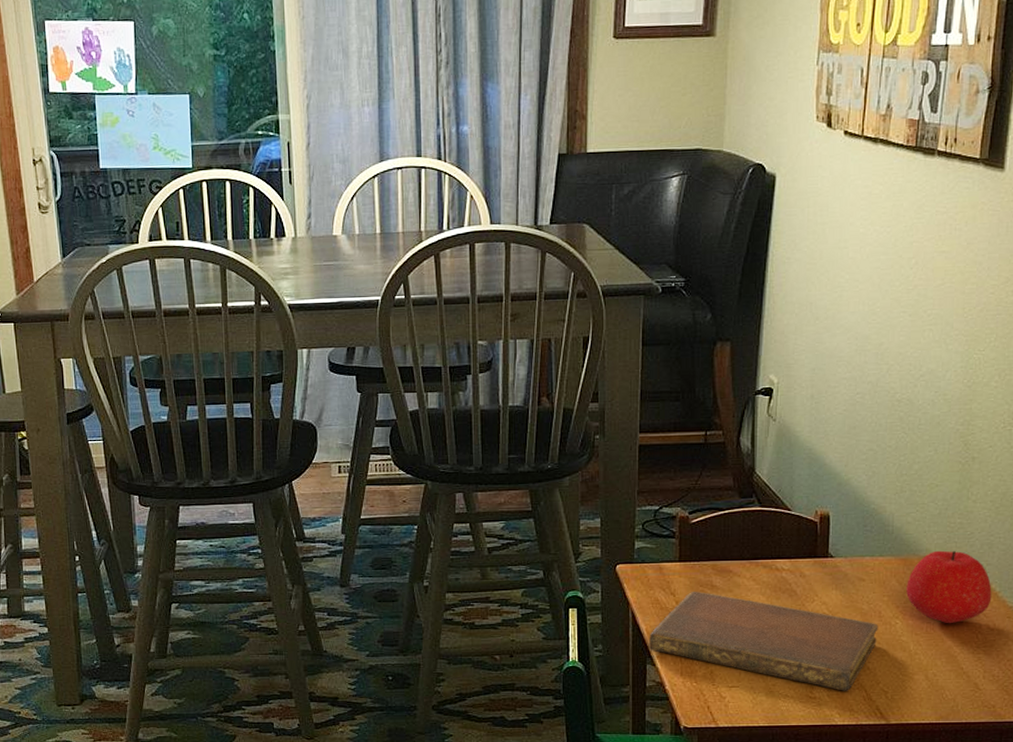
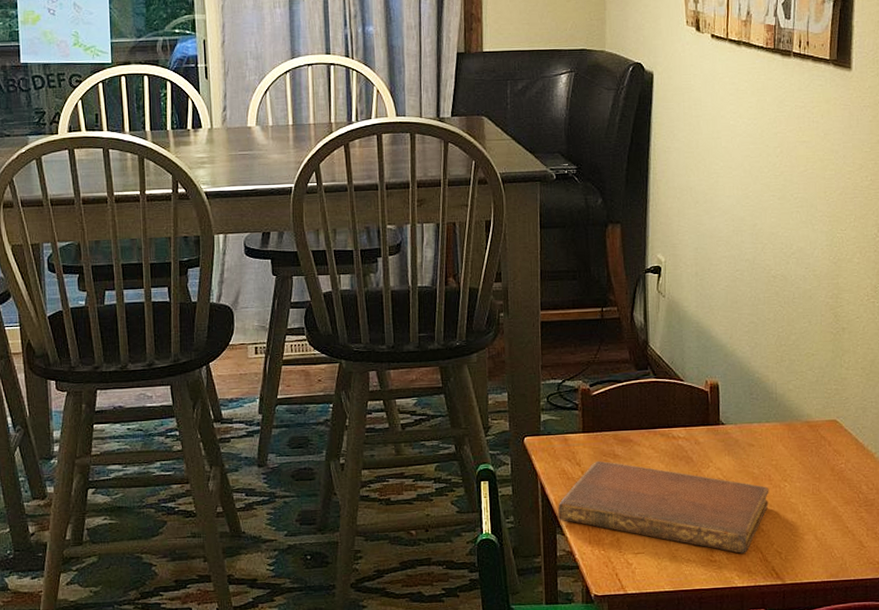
apple: present [906,550,992,624] -> none [792,415,869,485]

